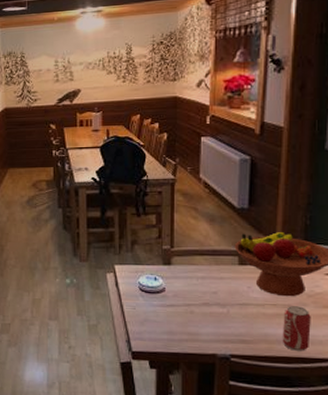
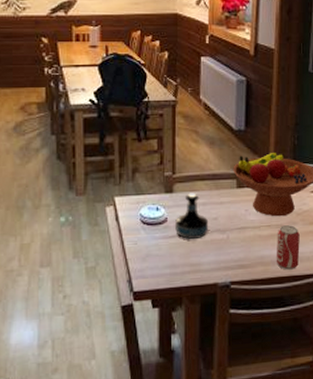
tequila bottle: none [173,266,208,311] -> present [175,193,209,240]

